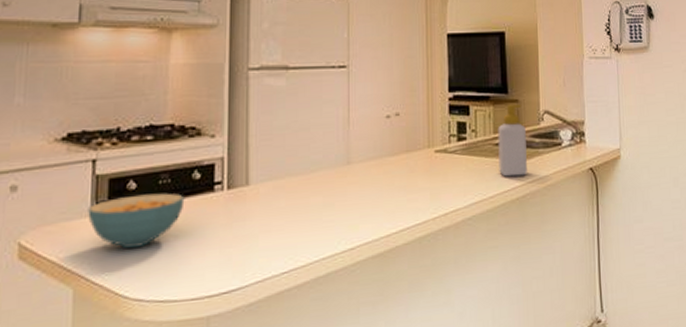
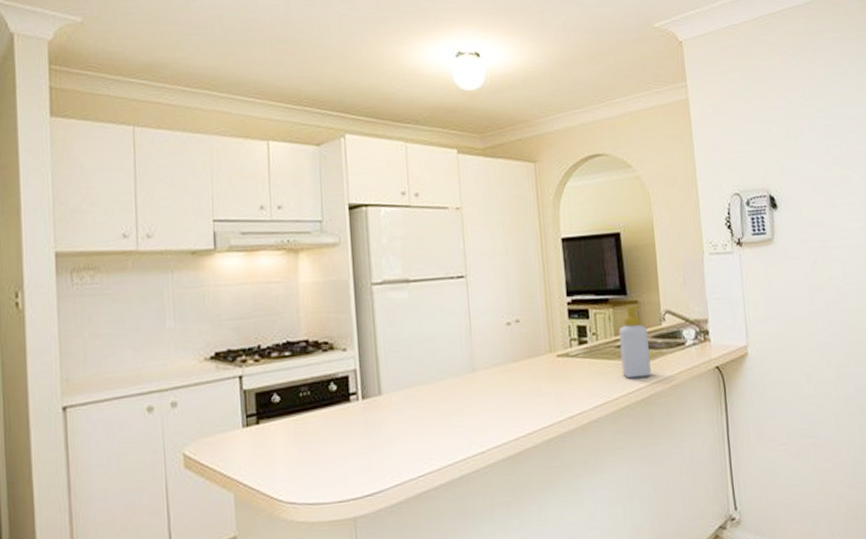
cereal bowl: present [88,193,185,249] -> none [240,404,325,457]

